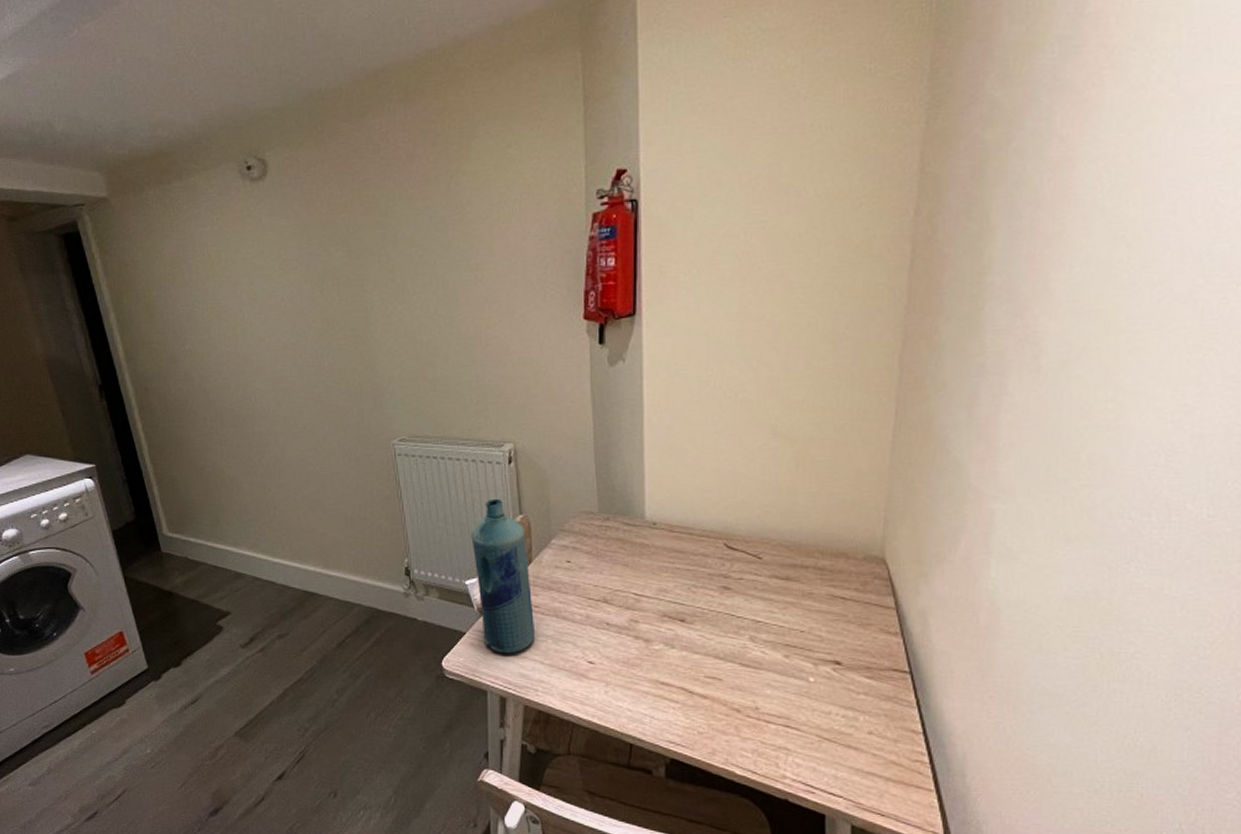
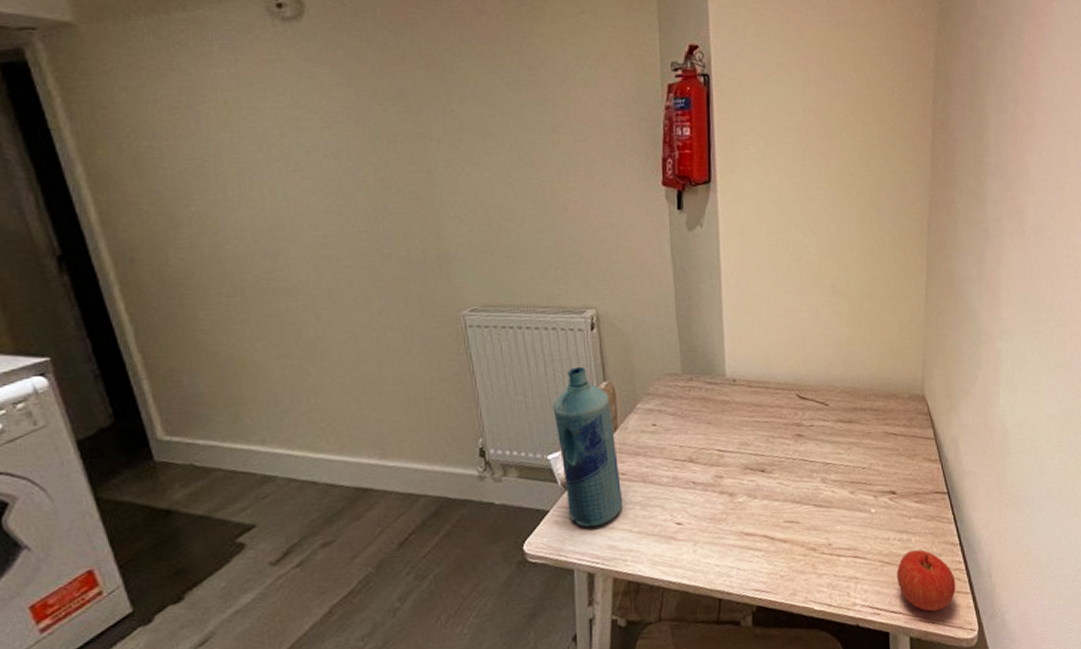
apple: none [838,731,916,803] -> present [897,550,956,612]

